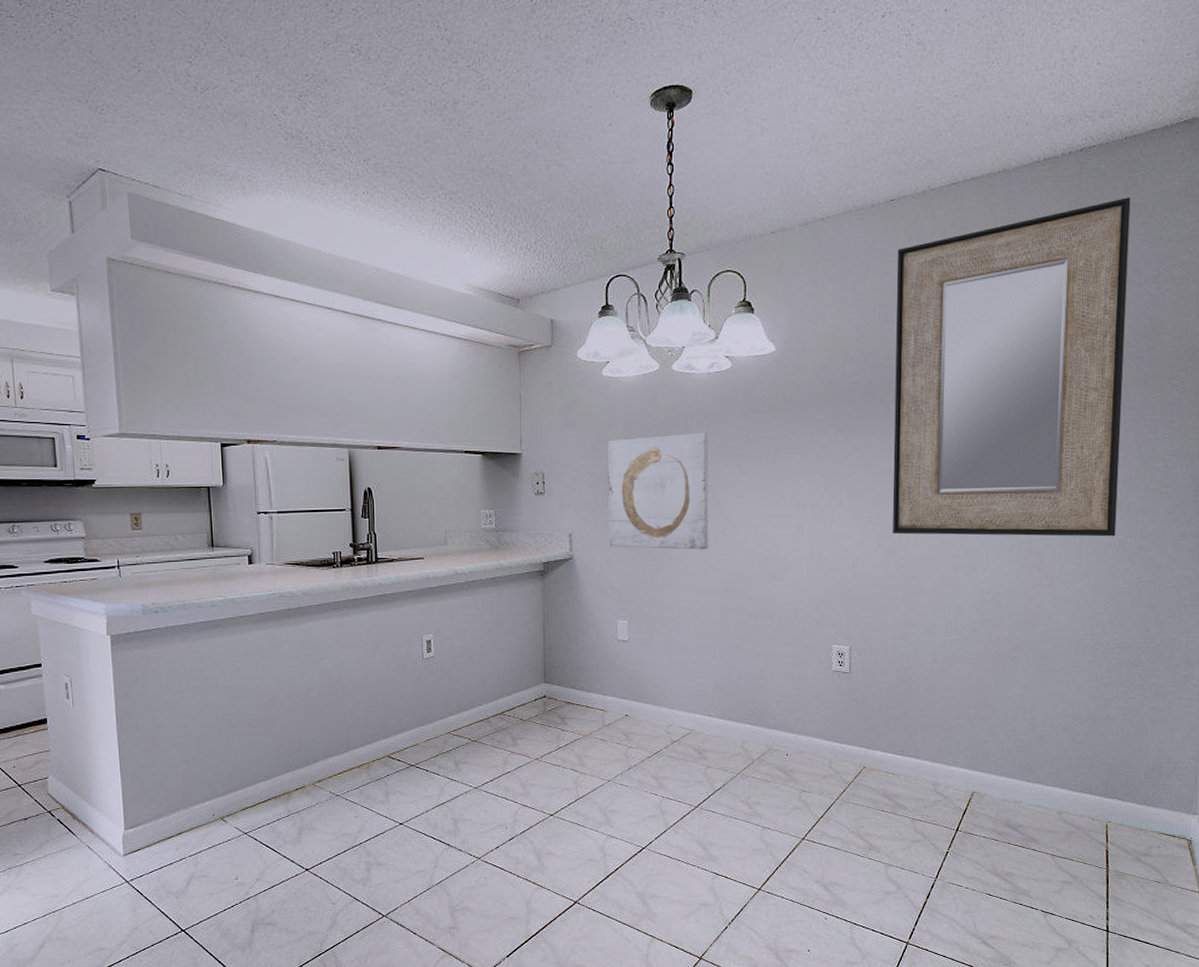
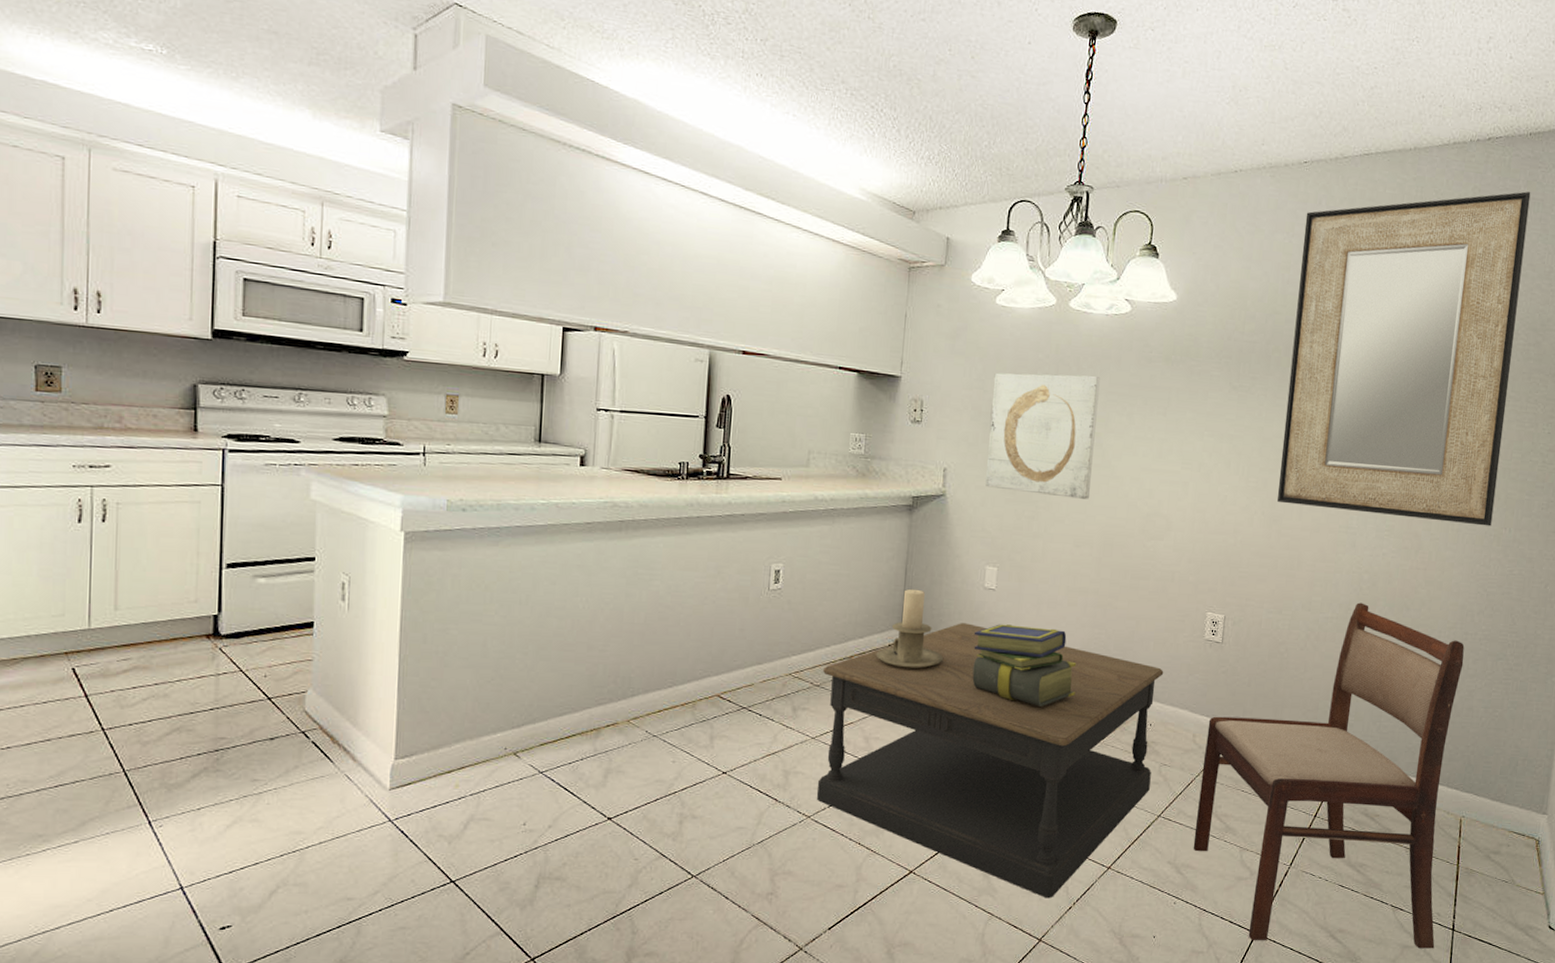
coffee table: none [479,674,795,920] -> present [817,623,1164,899]
candle holder: none [524,646,587,720] -> present [876,588,944,670]
stack of books: none [612,672,712,745] -> present [972,624,1077,707]
dining chair: none [839,623,1097,951] -> present [1193,602,1465,949]

